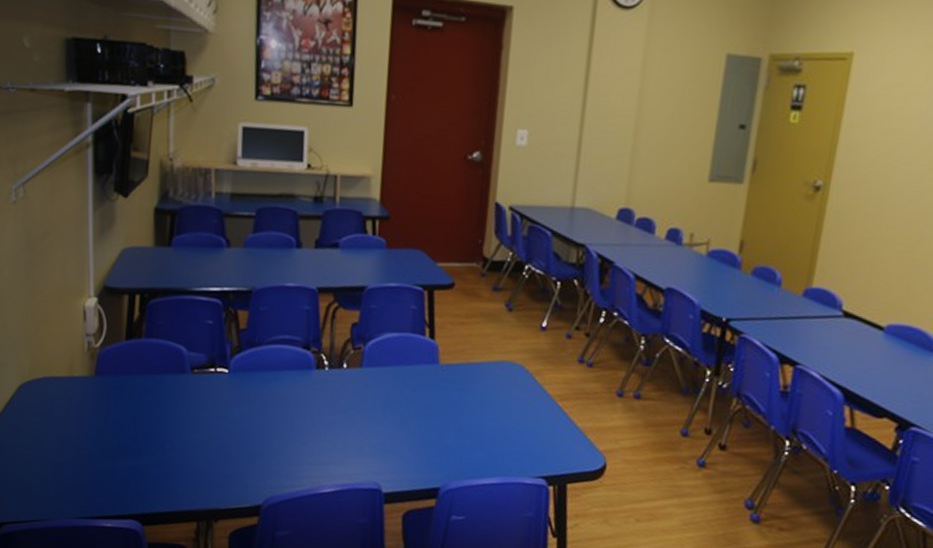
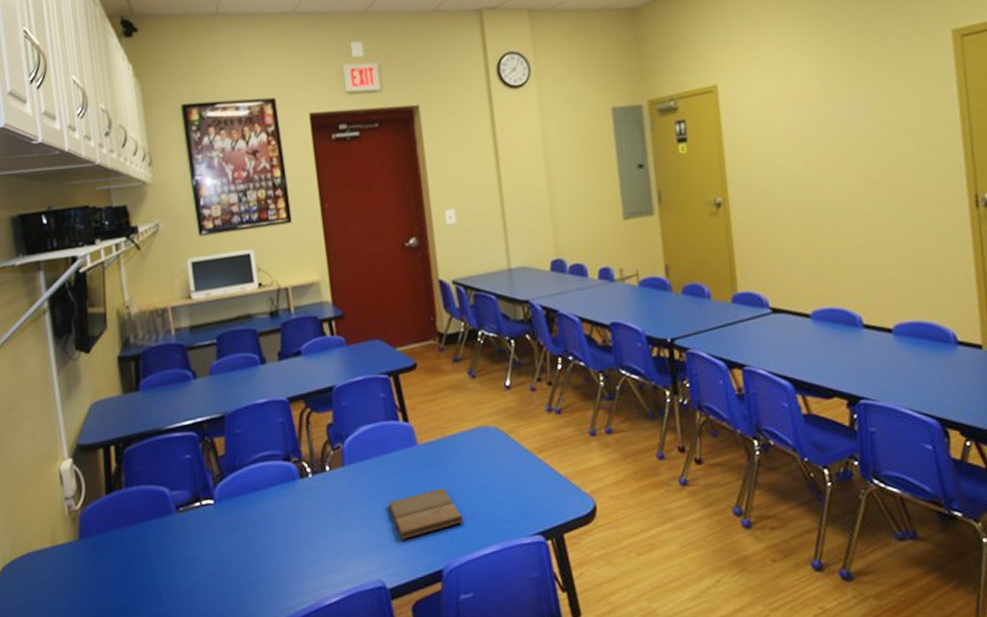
book: none [398,410,471,451] -> present [388,487,464,539]

